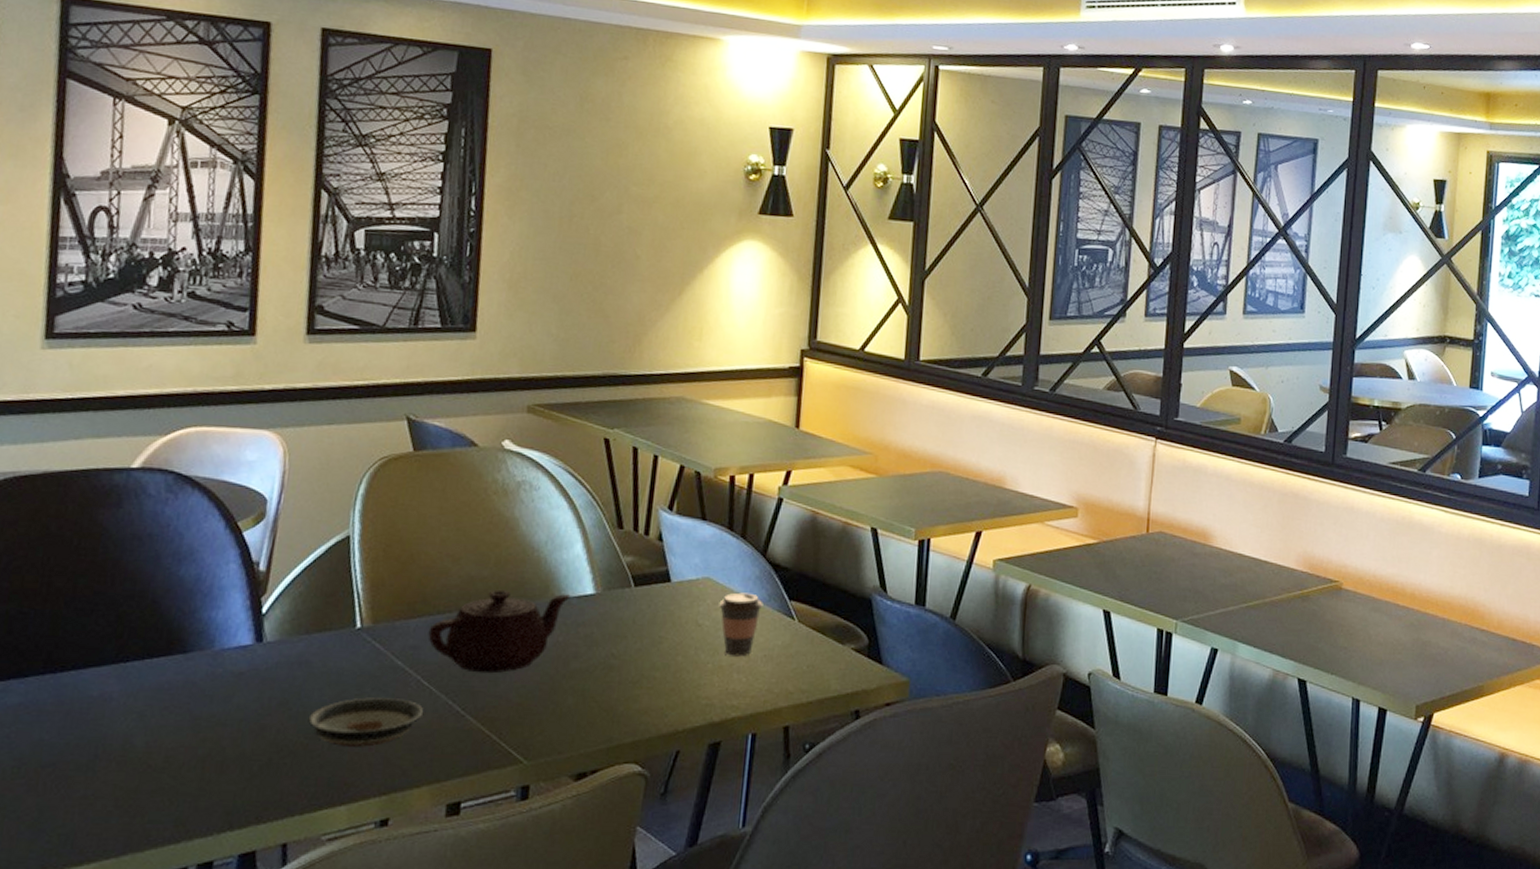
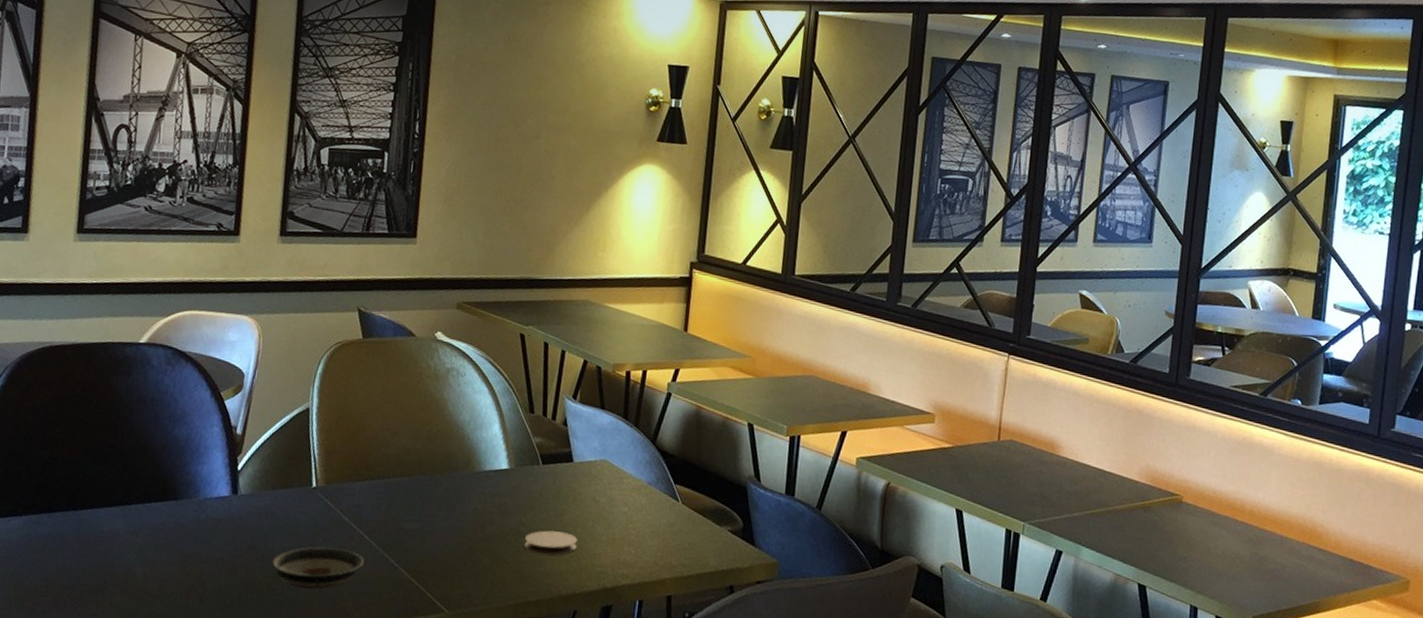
teapot: present [428,589,571,674] -> none [370,461,489,533]
coaster: none [615,661,679,690] -> present [524,530,578,555]
coffee cup: present [719,592,763,657] -> none [613,474,652,531]

